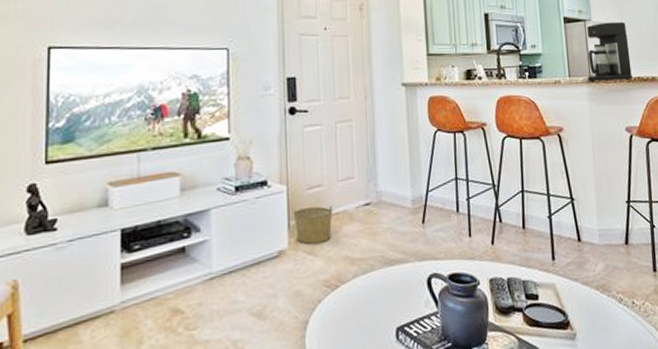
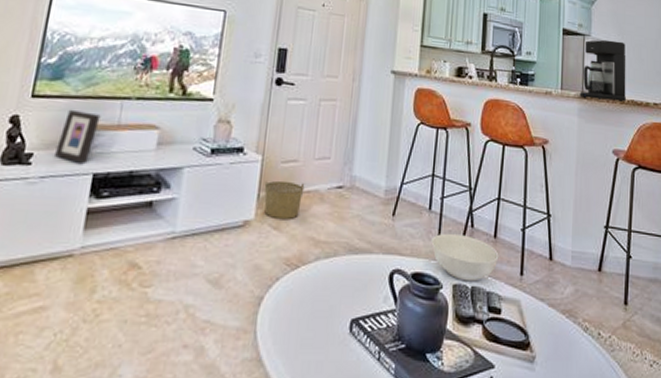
picture frame: none [79,169,119,221] -> present [55,109,101,163]
bowl: none [463,230,530,275] -> present [431,233,499,282]

